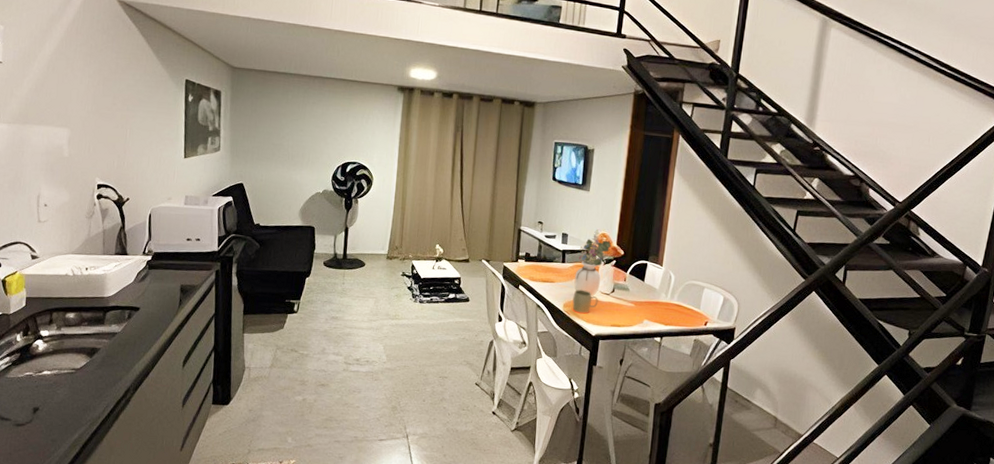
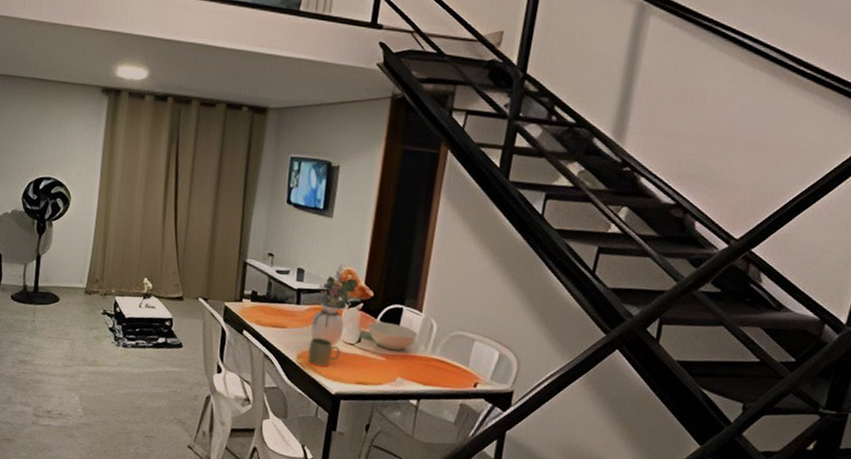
bowl: none [620,275,660,298] -> present [368,322,418,351]

